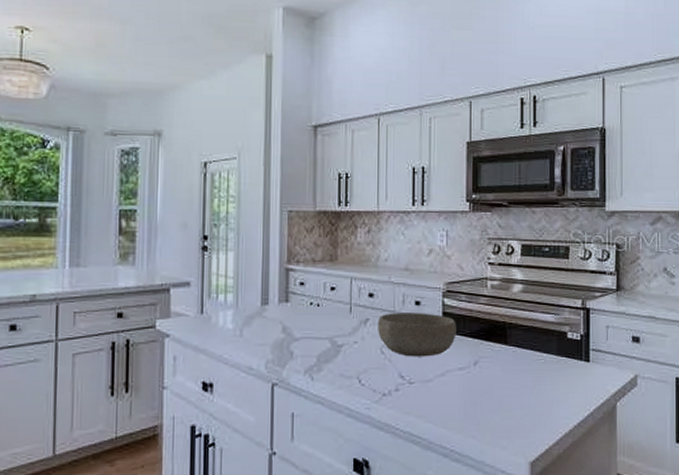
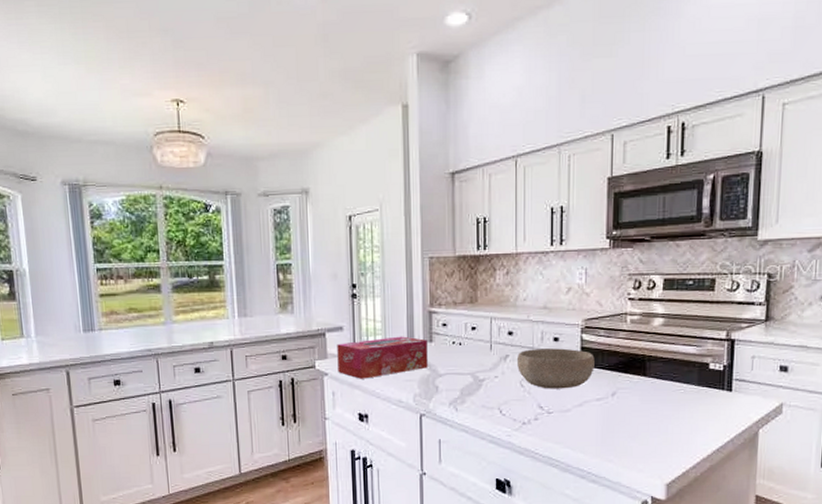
tissue box: none [181,295,283,342] -> present [337,336,428,379]

